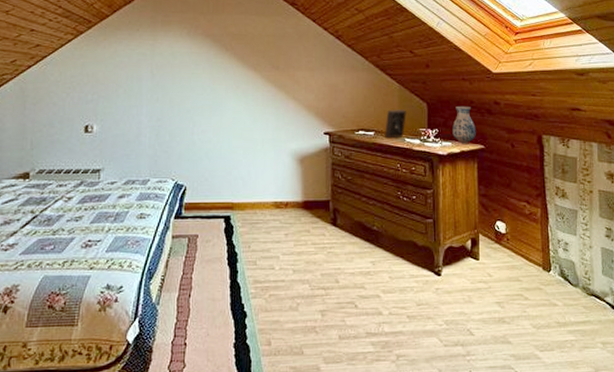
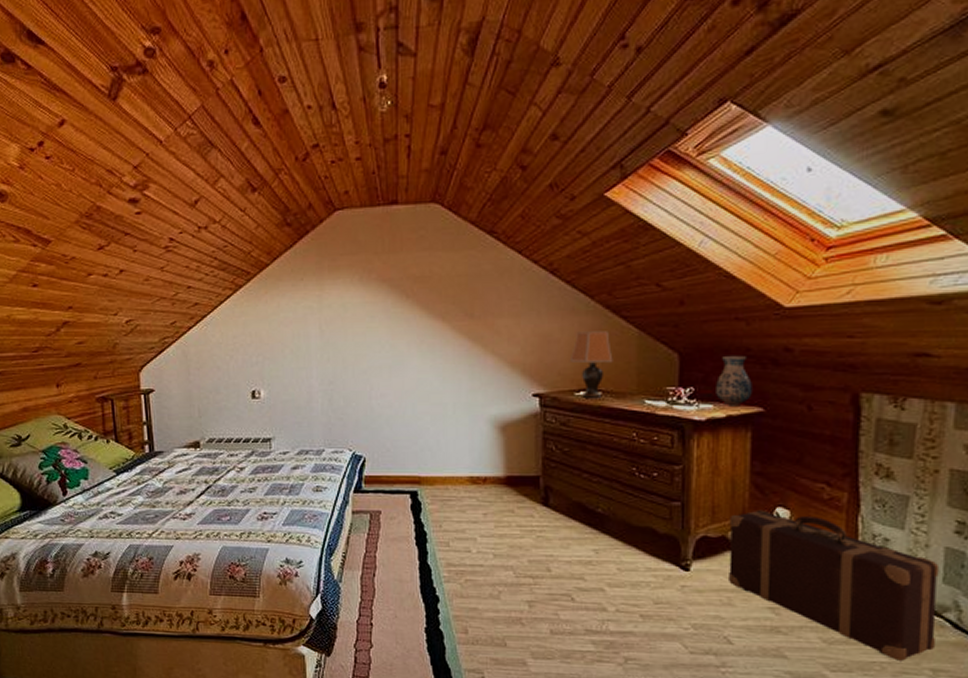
table lamp: none [351,84,382,137] -> present [569,331,613,399]
picture frame: present [385,110,406,139] -> none [616,363,648,401]
suitcase: none [466,223,603,338] -> present [729,509,940,661]

